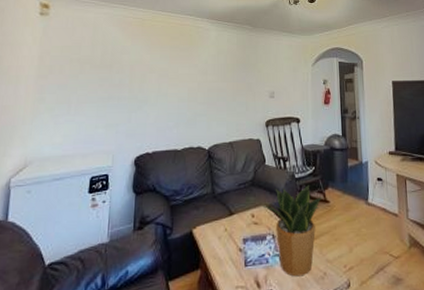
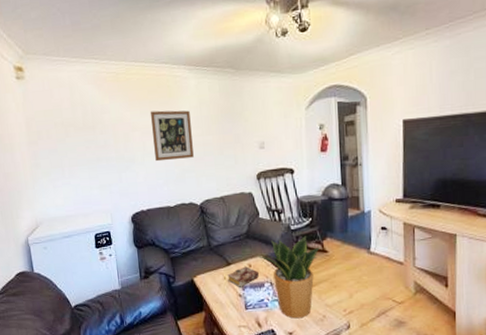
wall art: none [169,56,208,104] -> present [150,110,194,162]
book: none [229,216,261,240] -> present [227,266,259,287]

